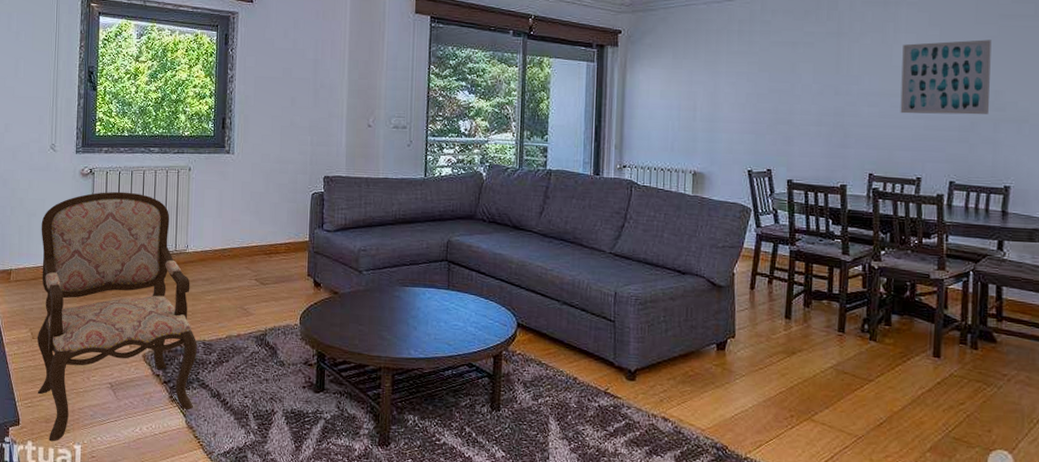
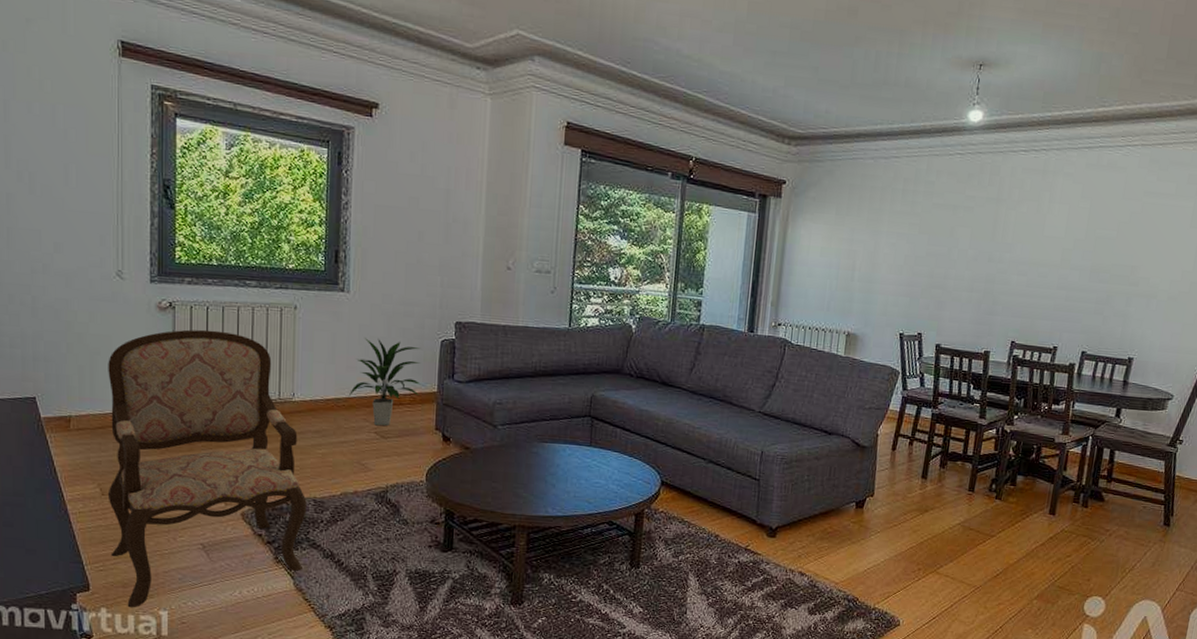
indoor plant: none [233,194,295,273] -> present [348,338,421,426]
wall art: present [900,39,992,115] -> none [1046,214,1135,289]

